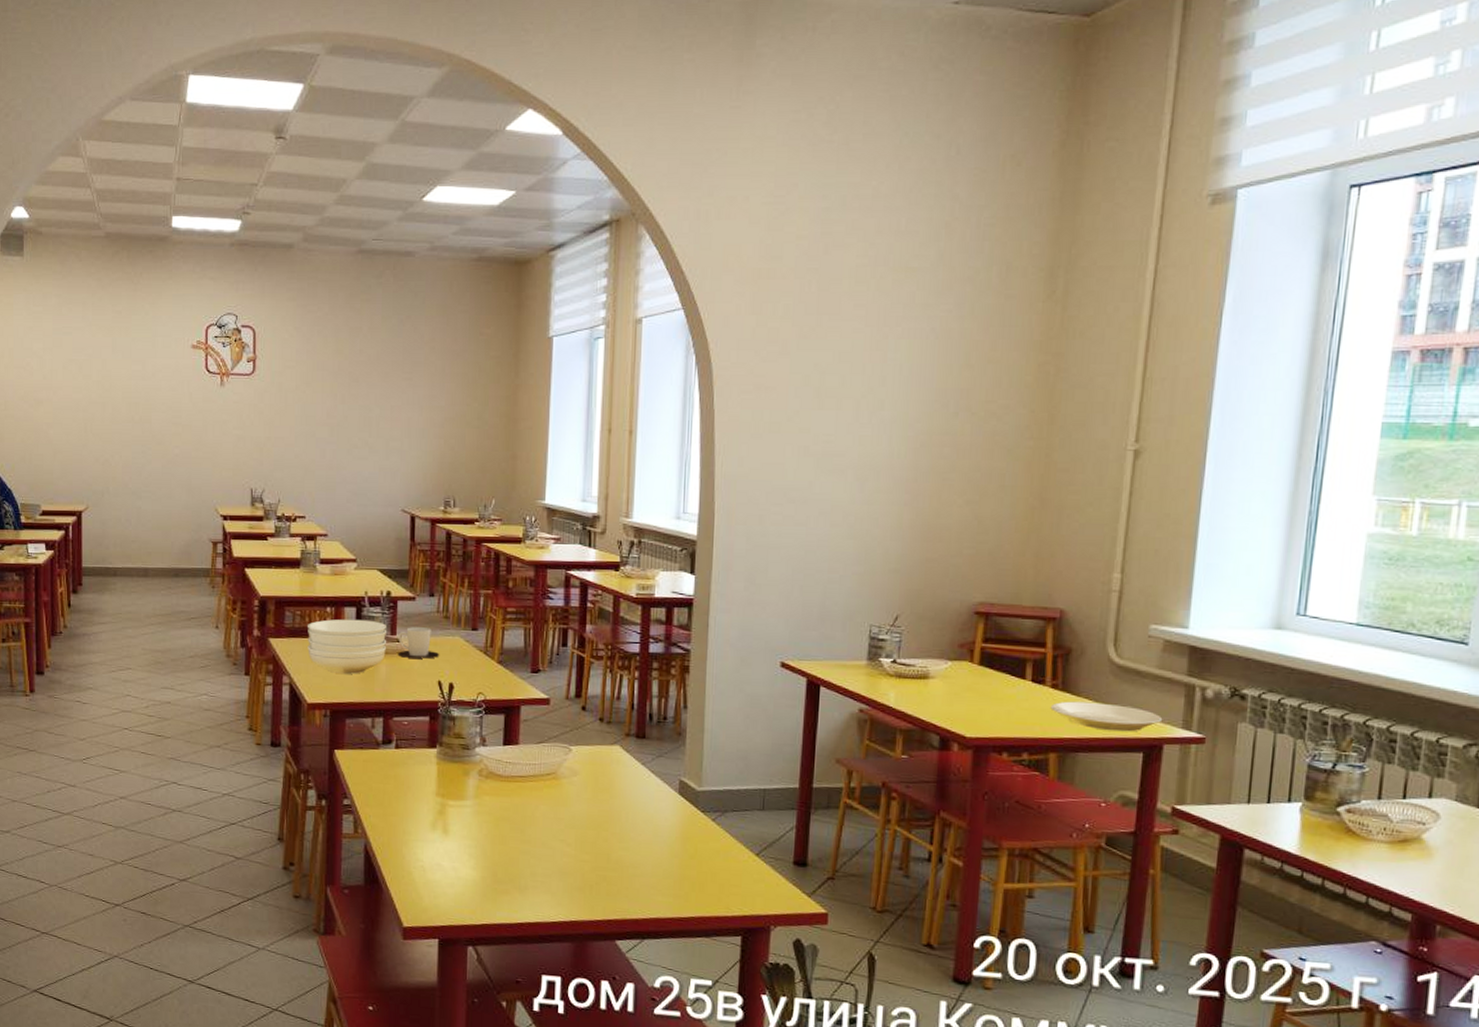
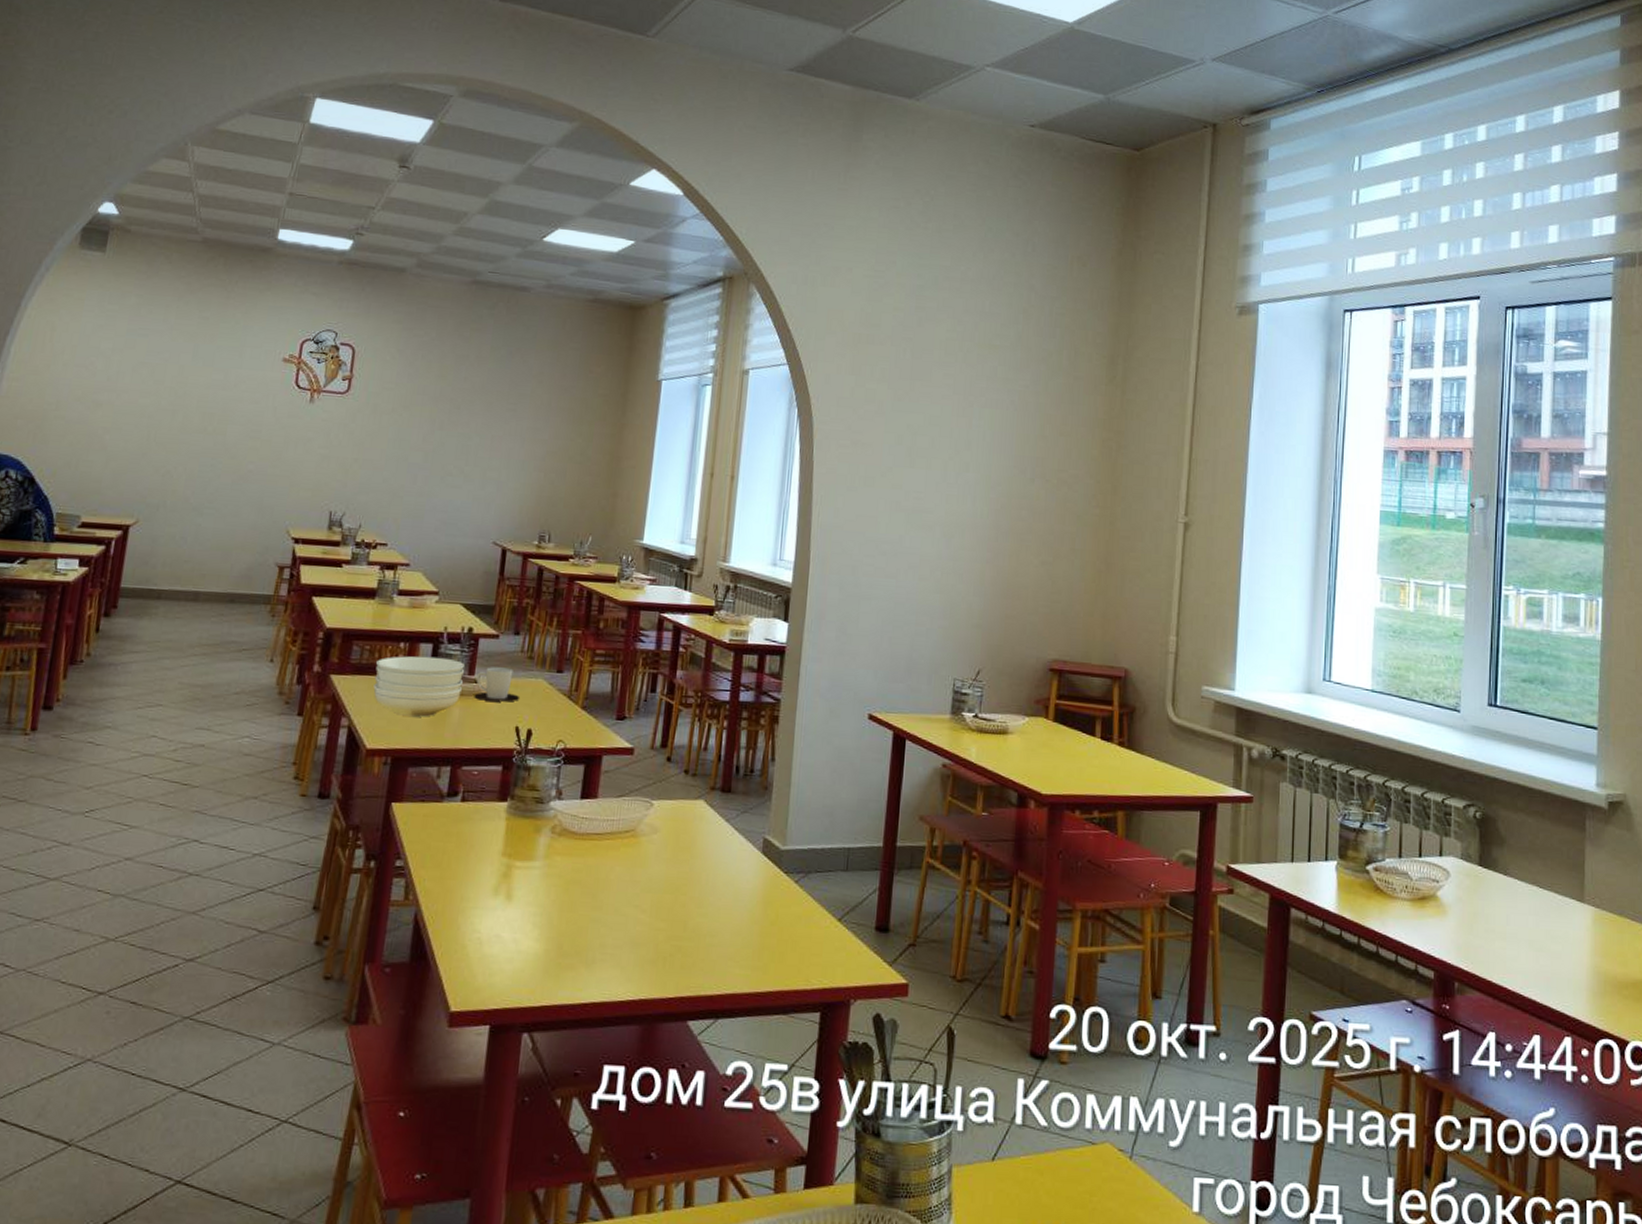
plate: present [1050,701,1163,732] -> none [1117,759,1216,791]

